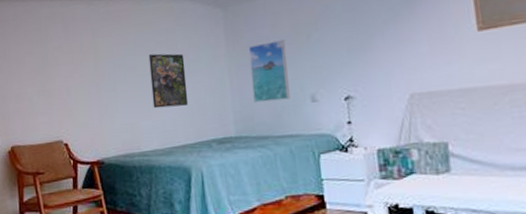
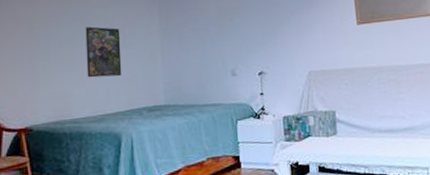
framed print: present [248,38,290,103] -> none [179,20,214,75]

